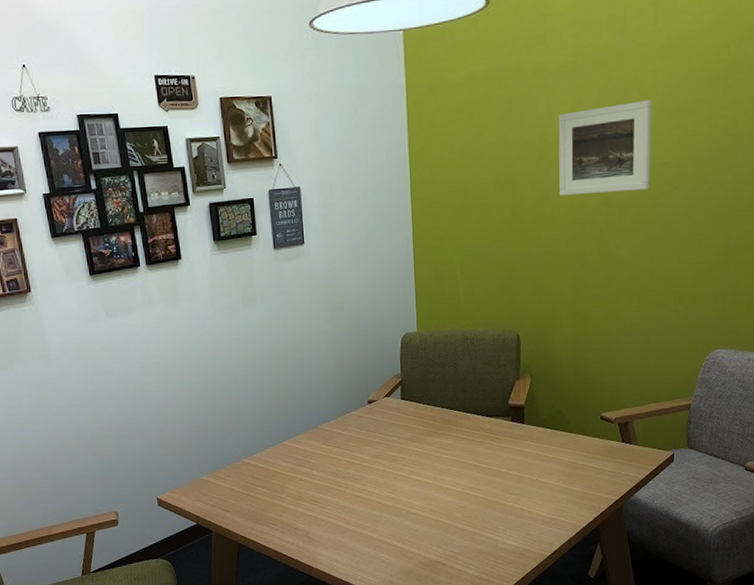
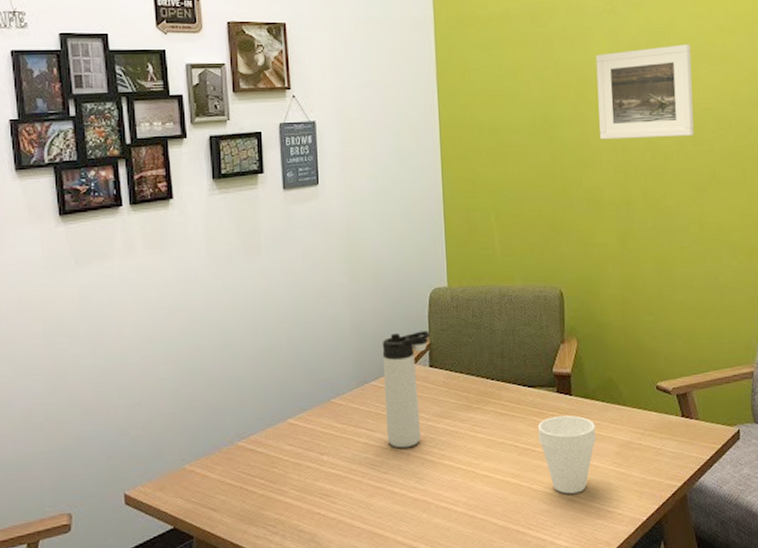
thermos bottle: none [360,369,402,466] -> present [382,331,430,449]
cup: none [494,440,544,504] -> present [538,415,596,494]

